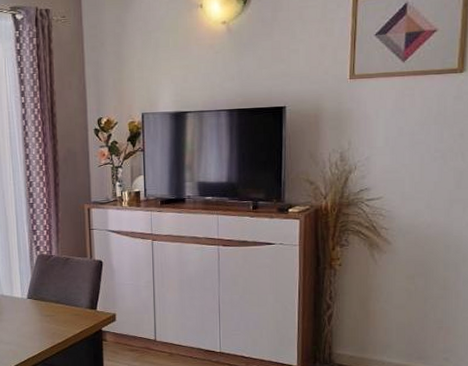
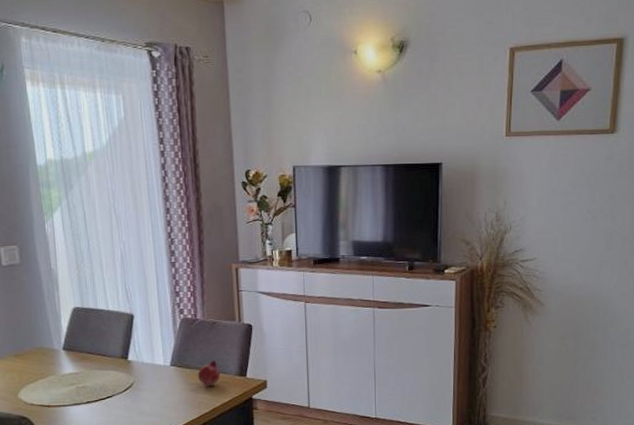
fruit: none [52,294,72,317] -> present [198,360,220,386]

